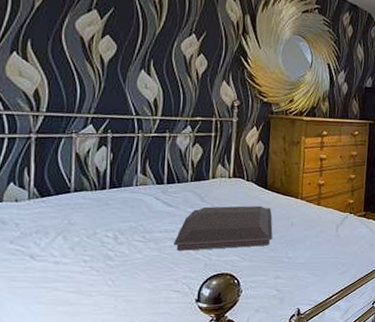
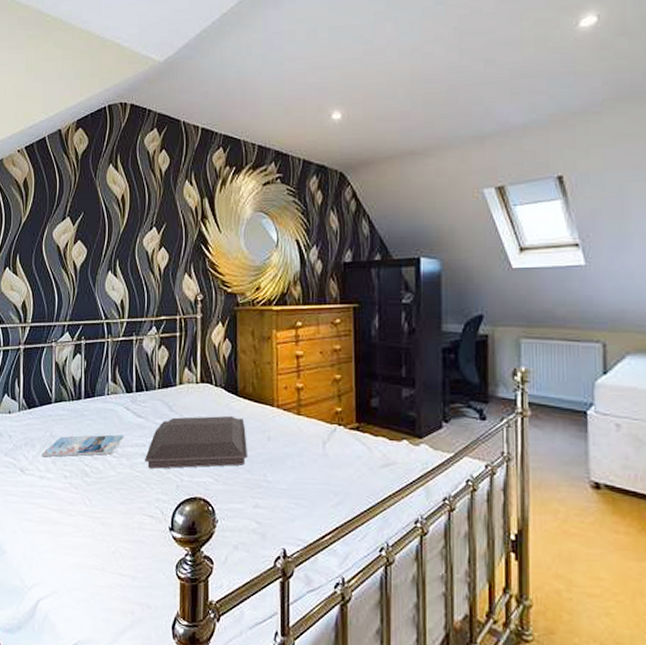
magazine: none [56,222,153,244] -> present [41,434,125,457]

